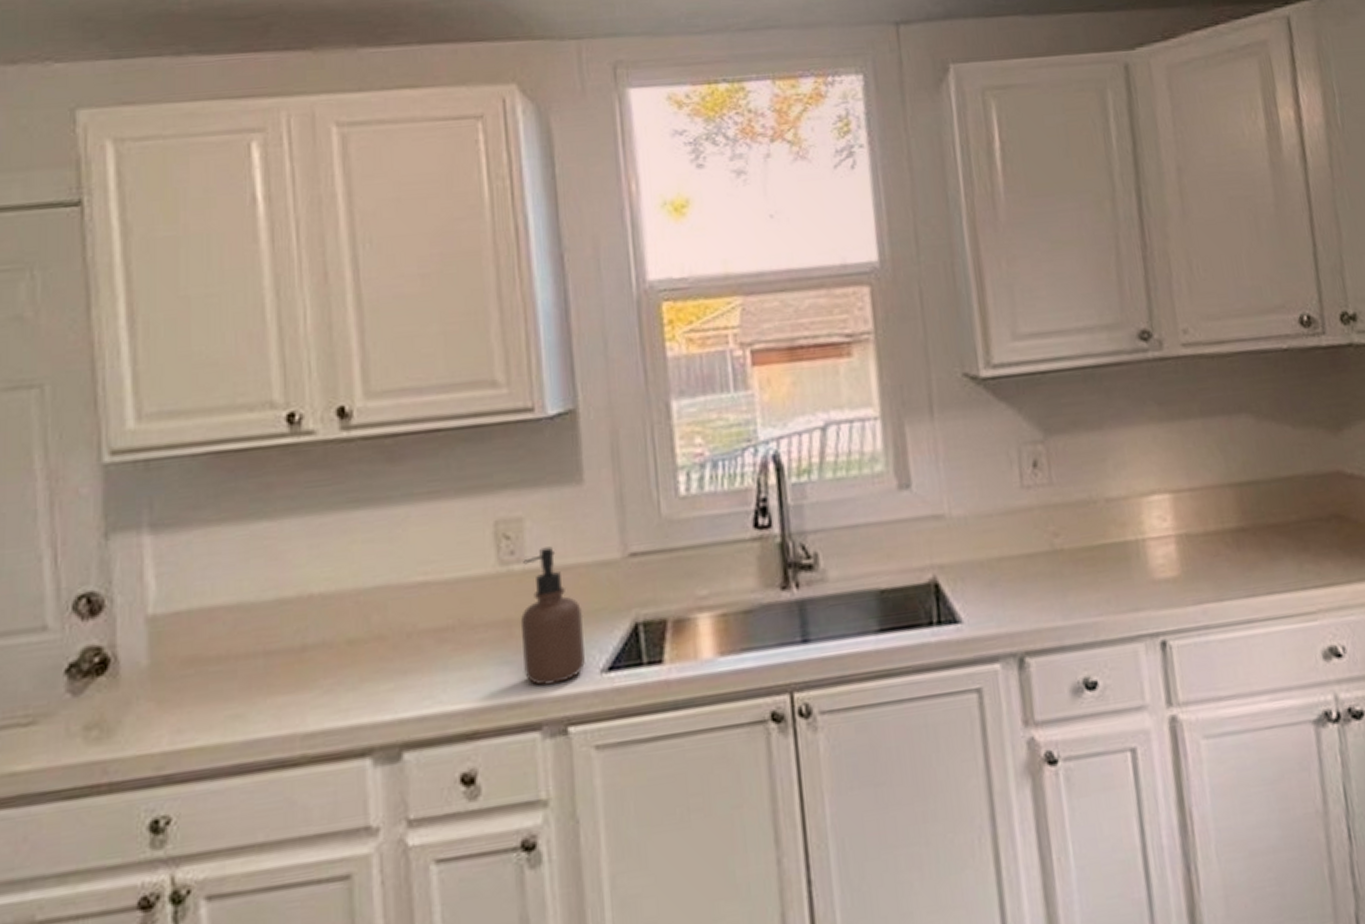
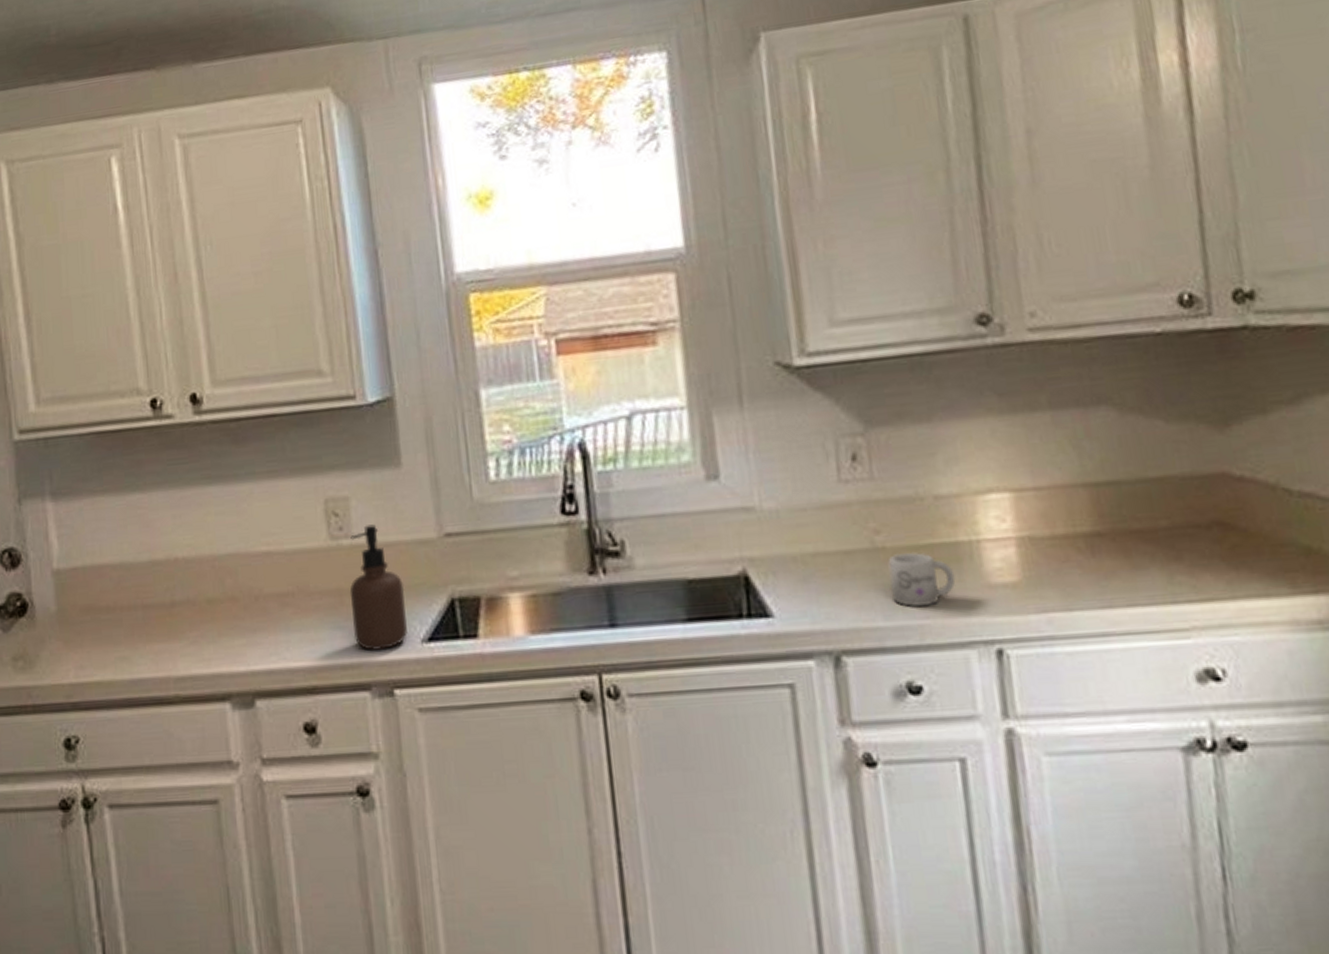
mug: none [1066,552,1125,605] -> present [888,551,956,607]

